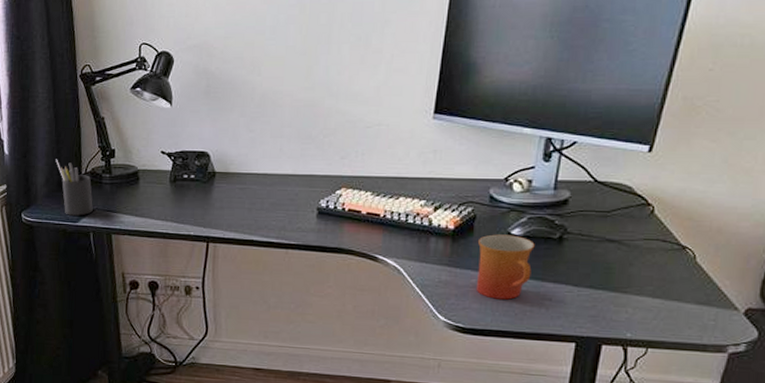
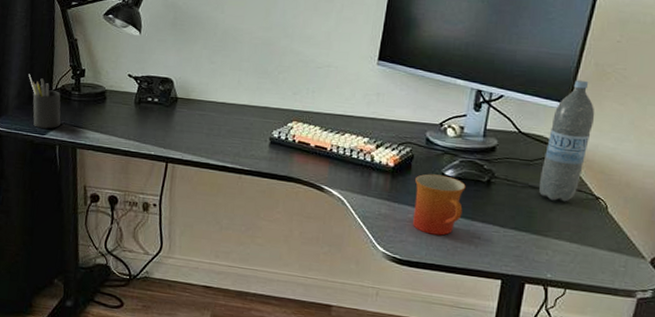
water bottle: none [618,117,683,254] -> present [539,80,595,202]

